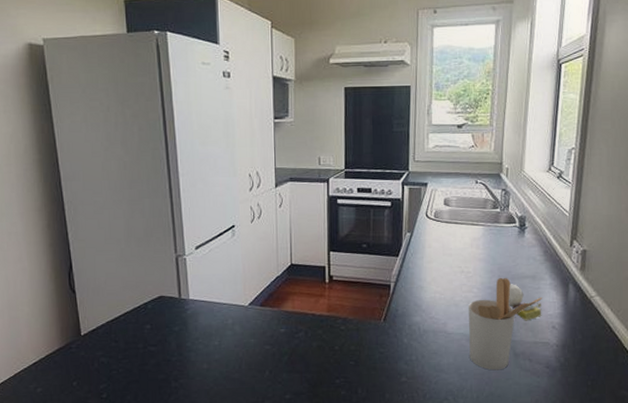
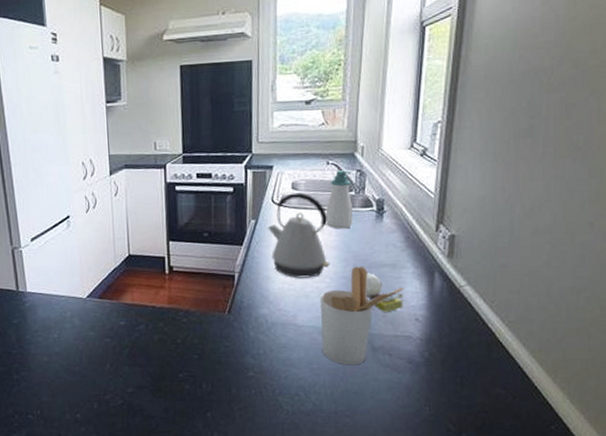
kettle: none [422,208,477,288] -> present [268,192,330,278]
soap bottle: none [474,189,498,243] -> present [325,170,353,229]

